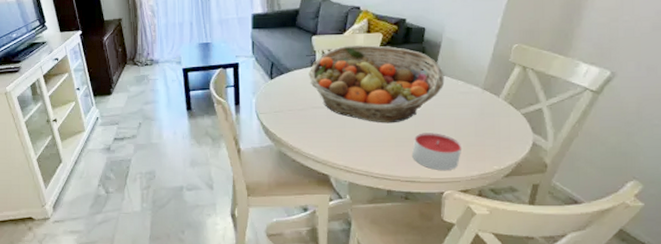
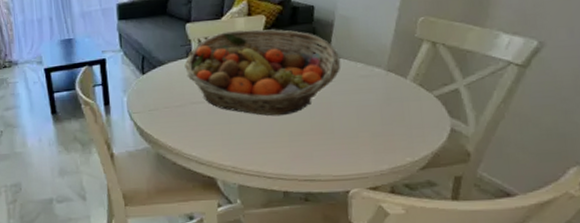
candle: present [412,133,462,170] -> none [309,123,368,166]

